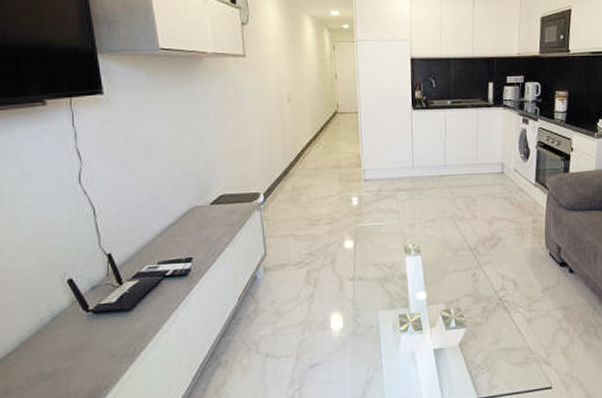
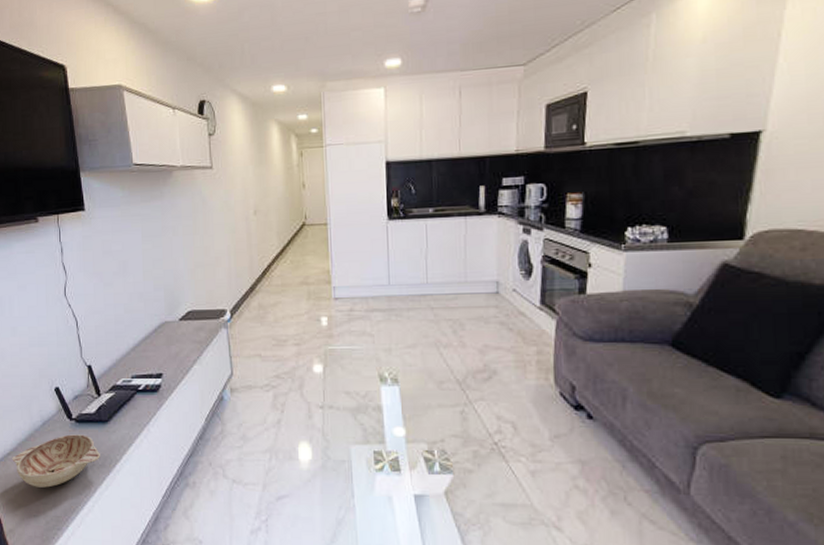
decorative bowl: none [14,325,122,386] -> present [12,434,100,488]

